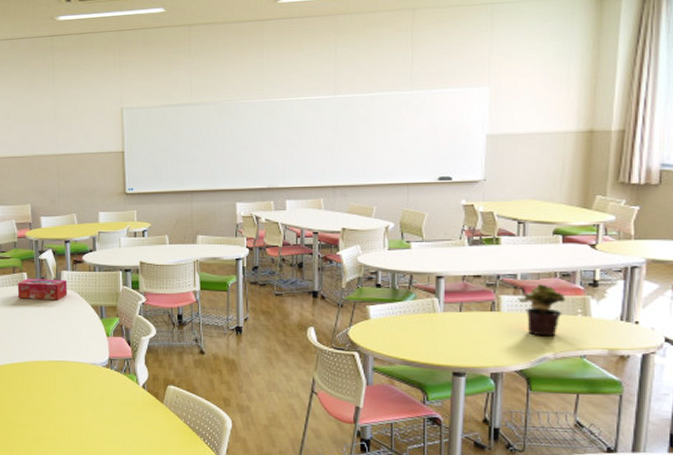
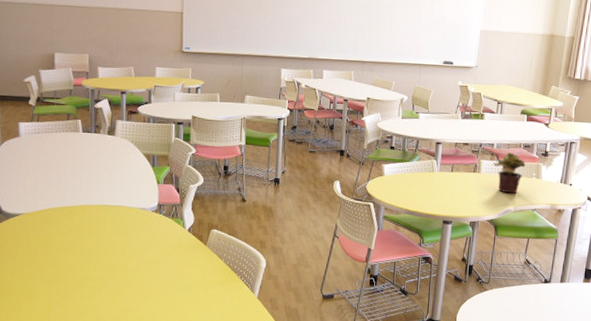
tissue box: present [17,279,68,301] -> none [71,126,122,148]

